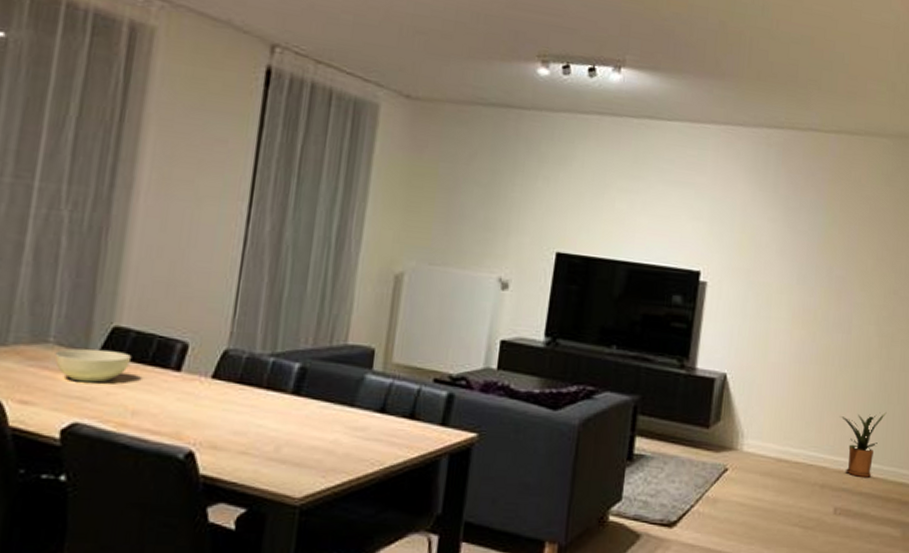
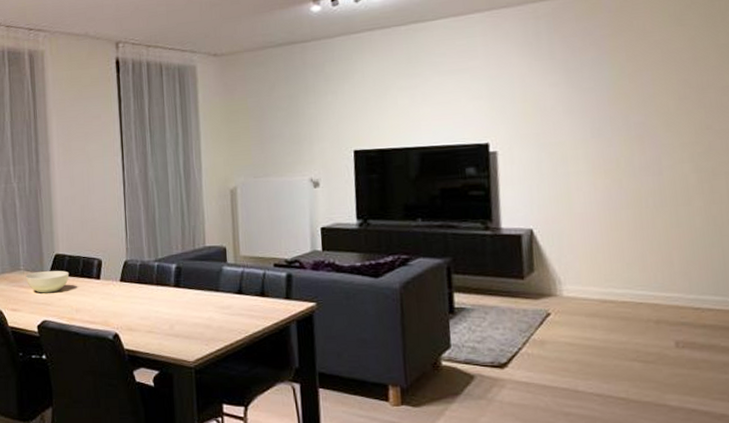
house plant: present [840,412,887,477] -> none [665,245,721,310]

